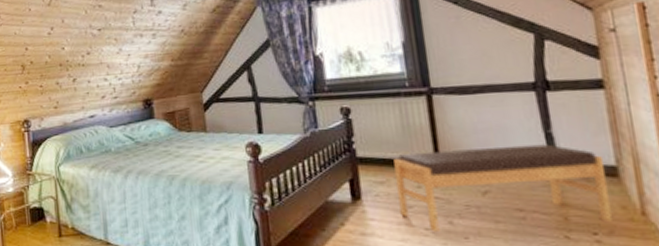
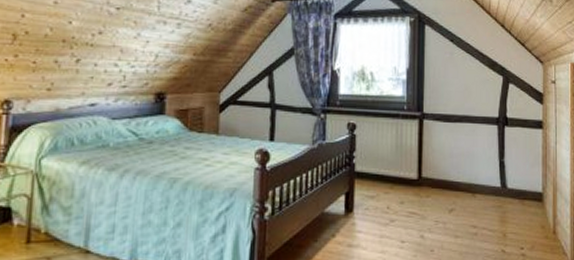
bench: present [393,144,614,232] -> none [383,170,535,244]

